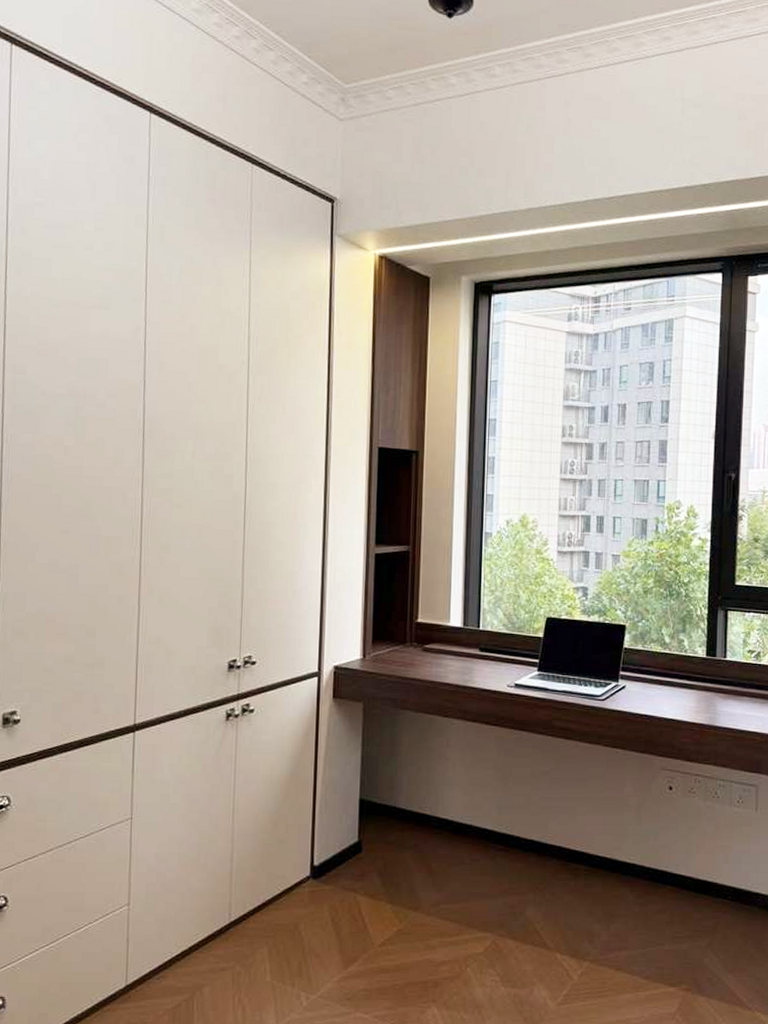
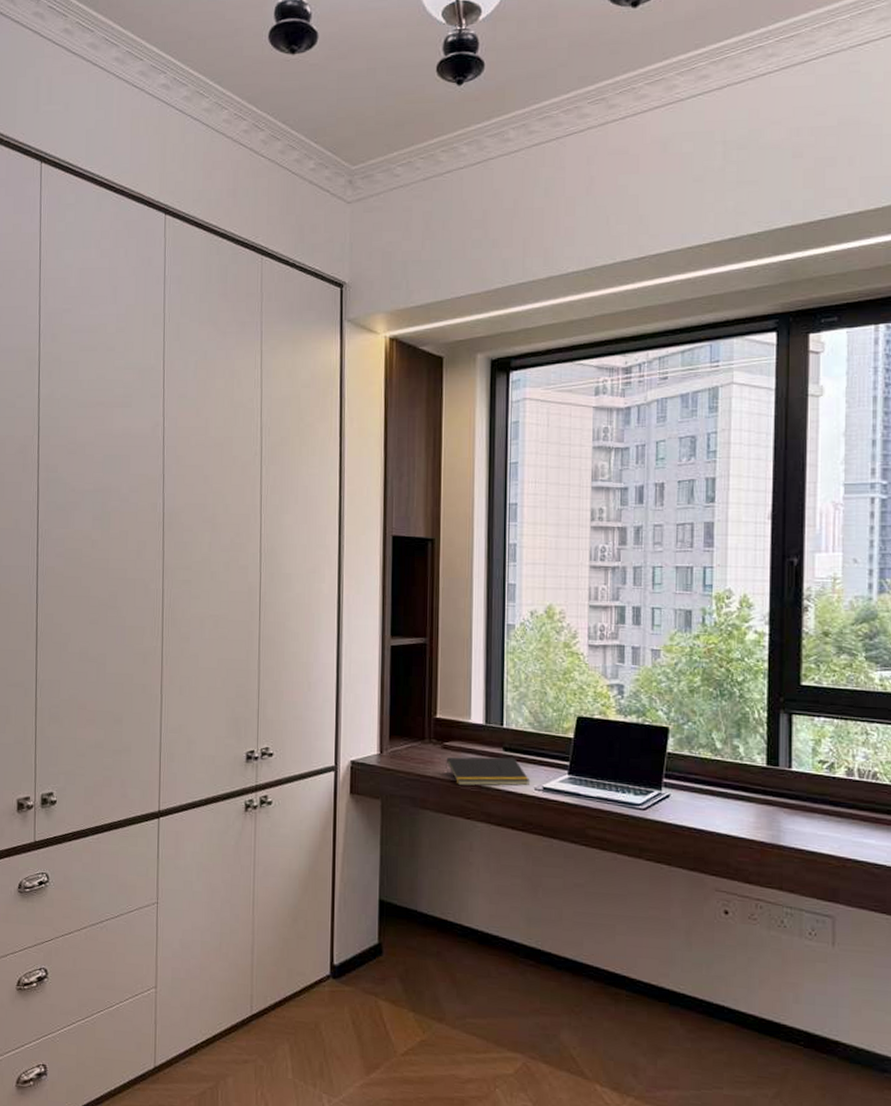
notepad: none [425,657,504,686] -> present [446,757,531,786]

